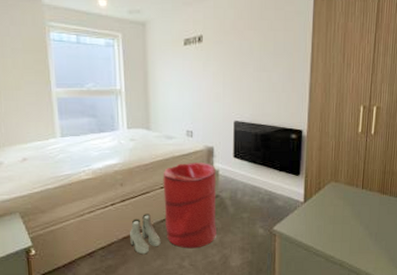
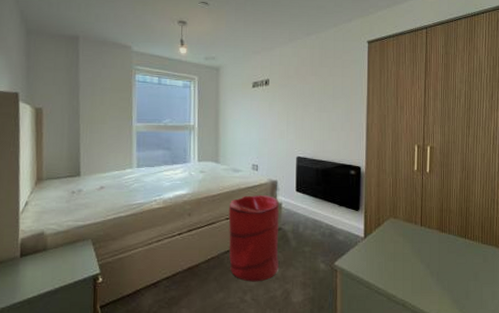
boots: present [130,214,161,255] -> none [194,244,224,286]

